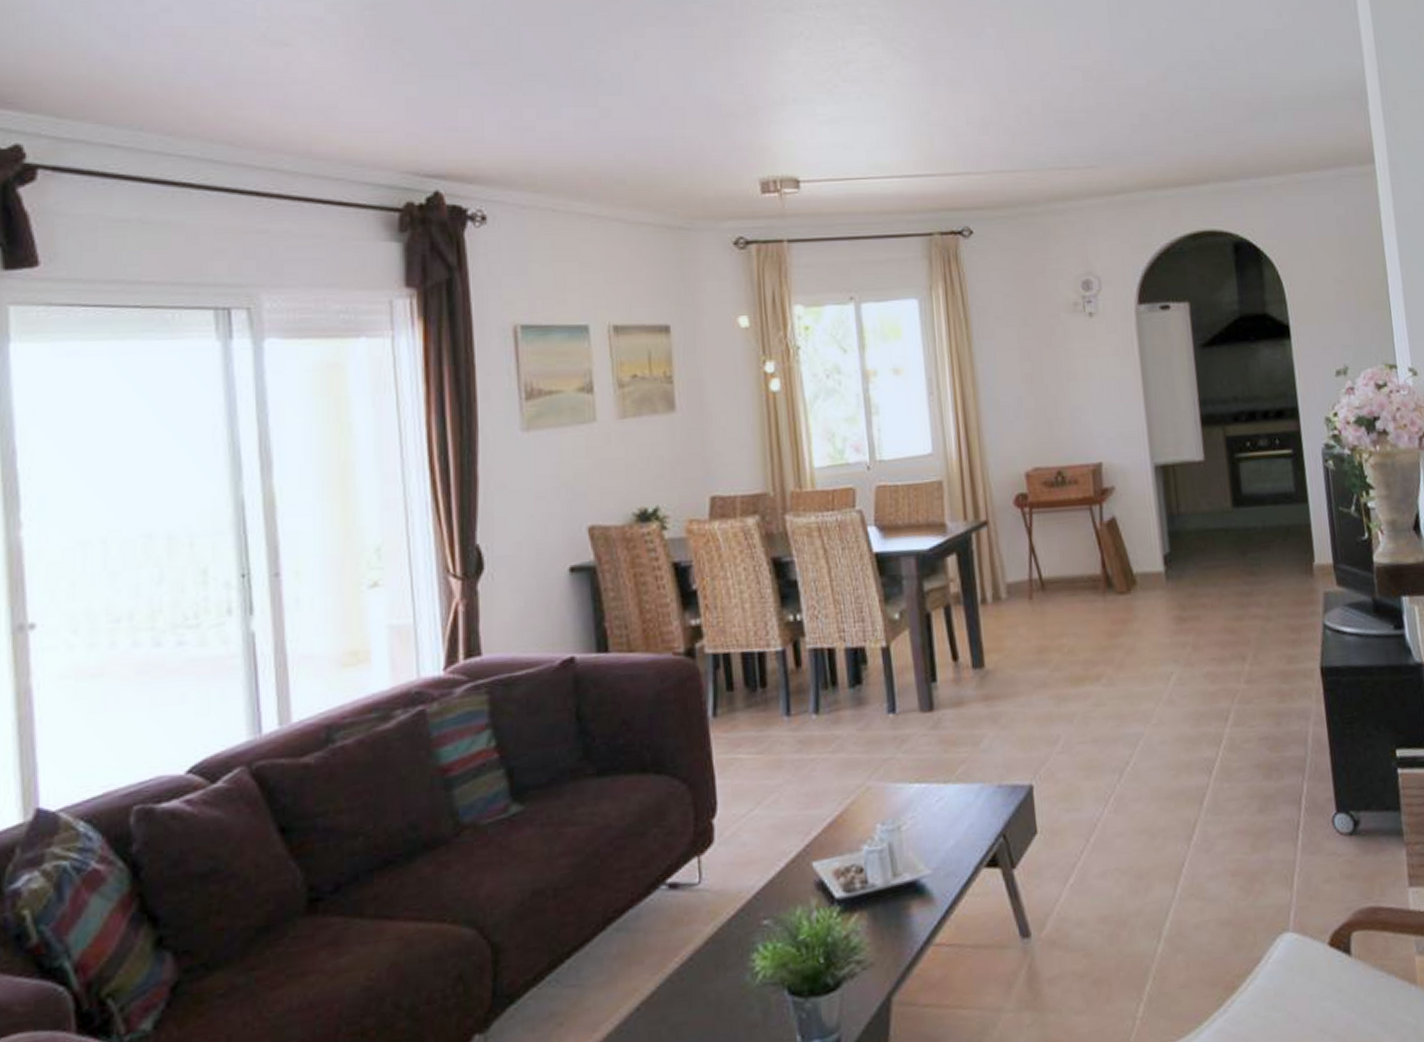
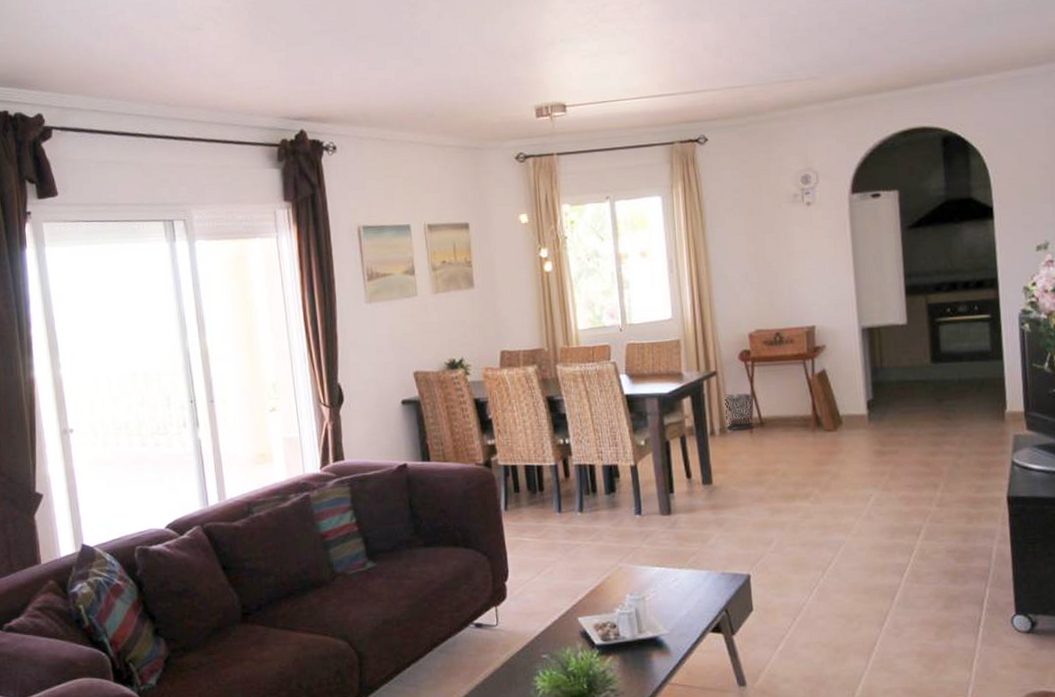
waste bin: none [998,547,1033,596] -> present [725,392,754,430]

